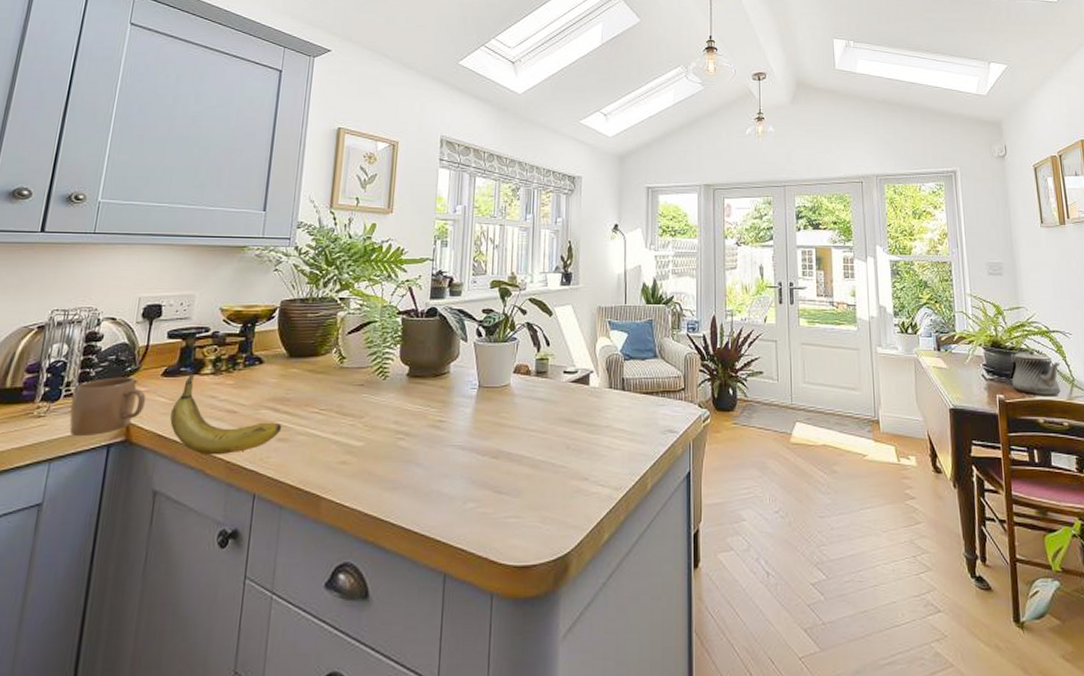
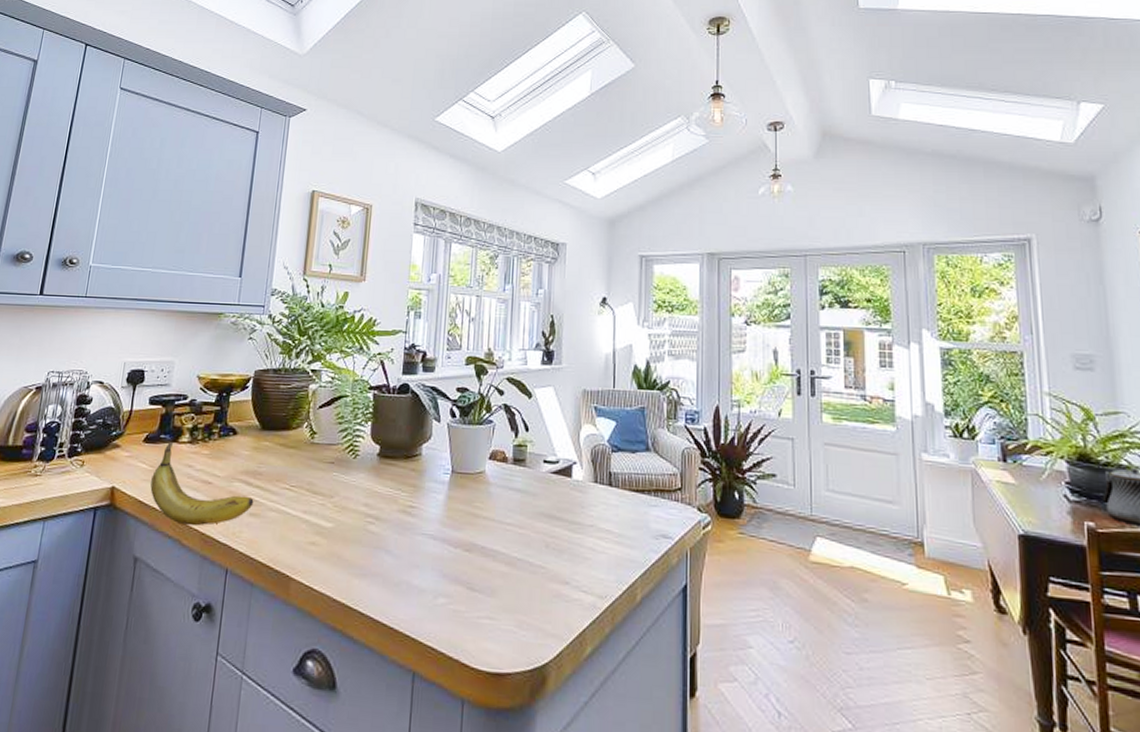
mug: present [69,377,146,437] -> none [61,440,129,498]

